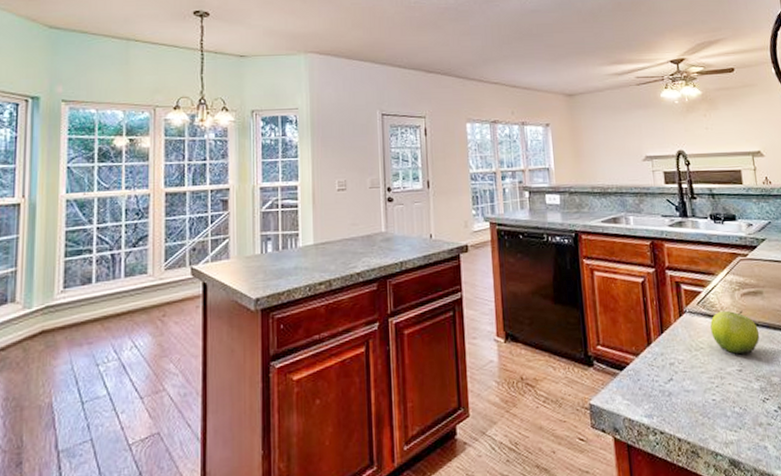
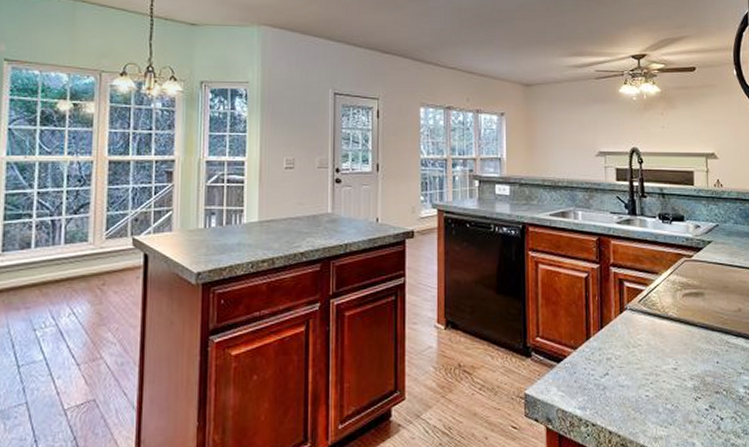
fruit: present [710,310,760,355] -> none [650,309,698,354]

